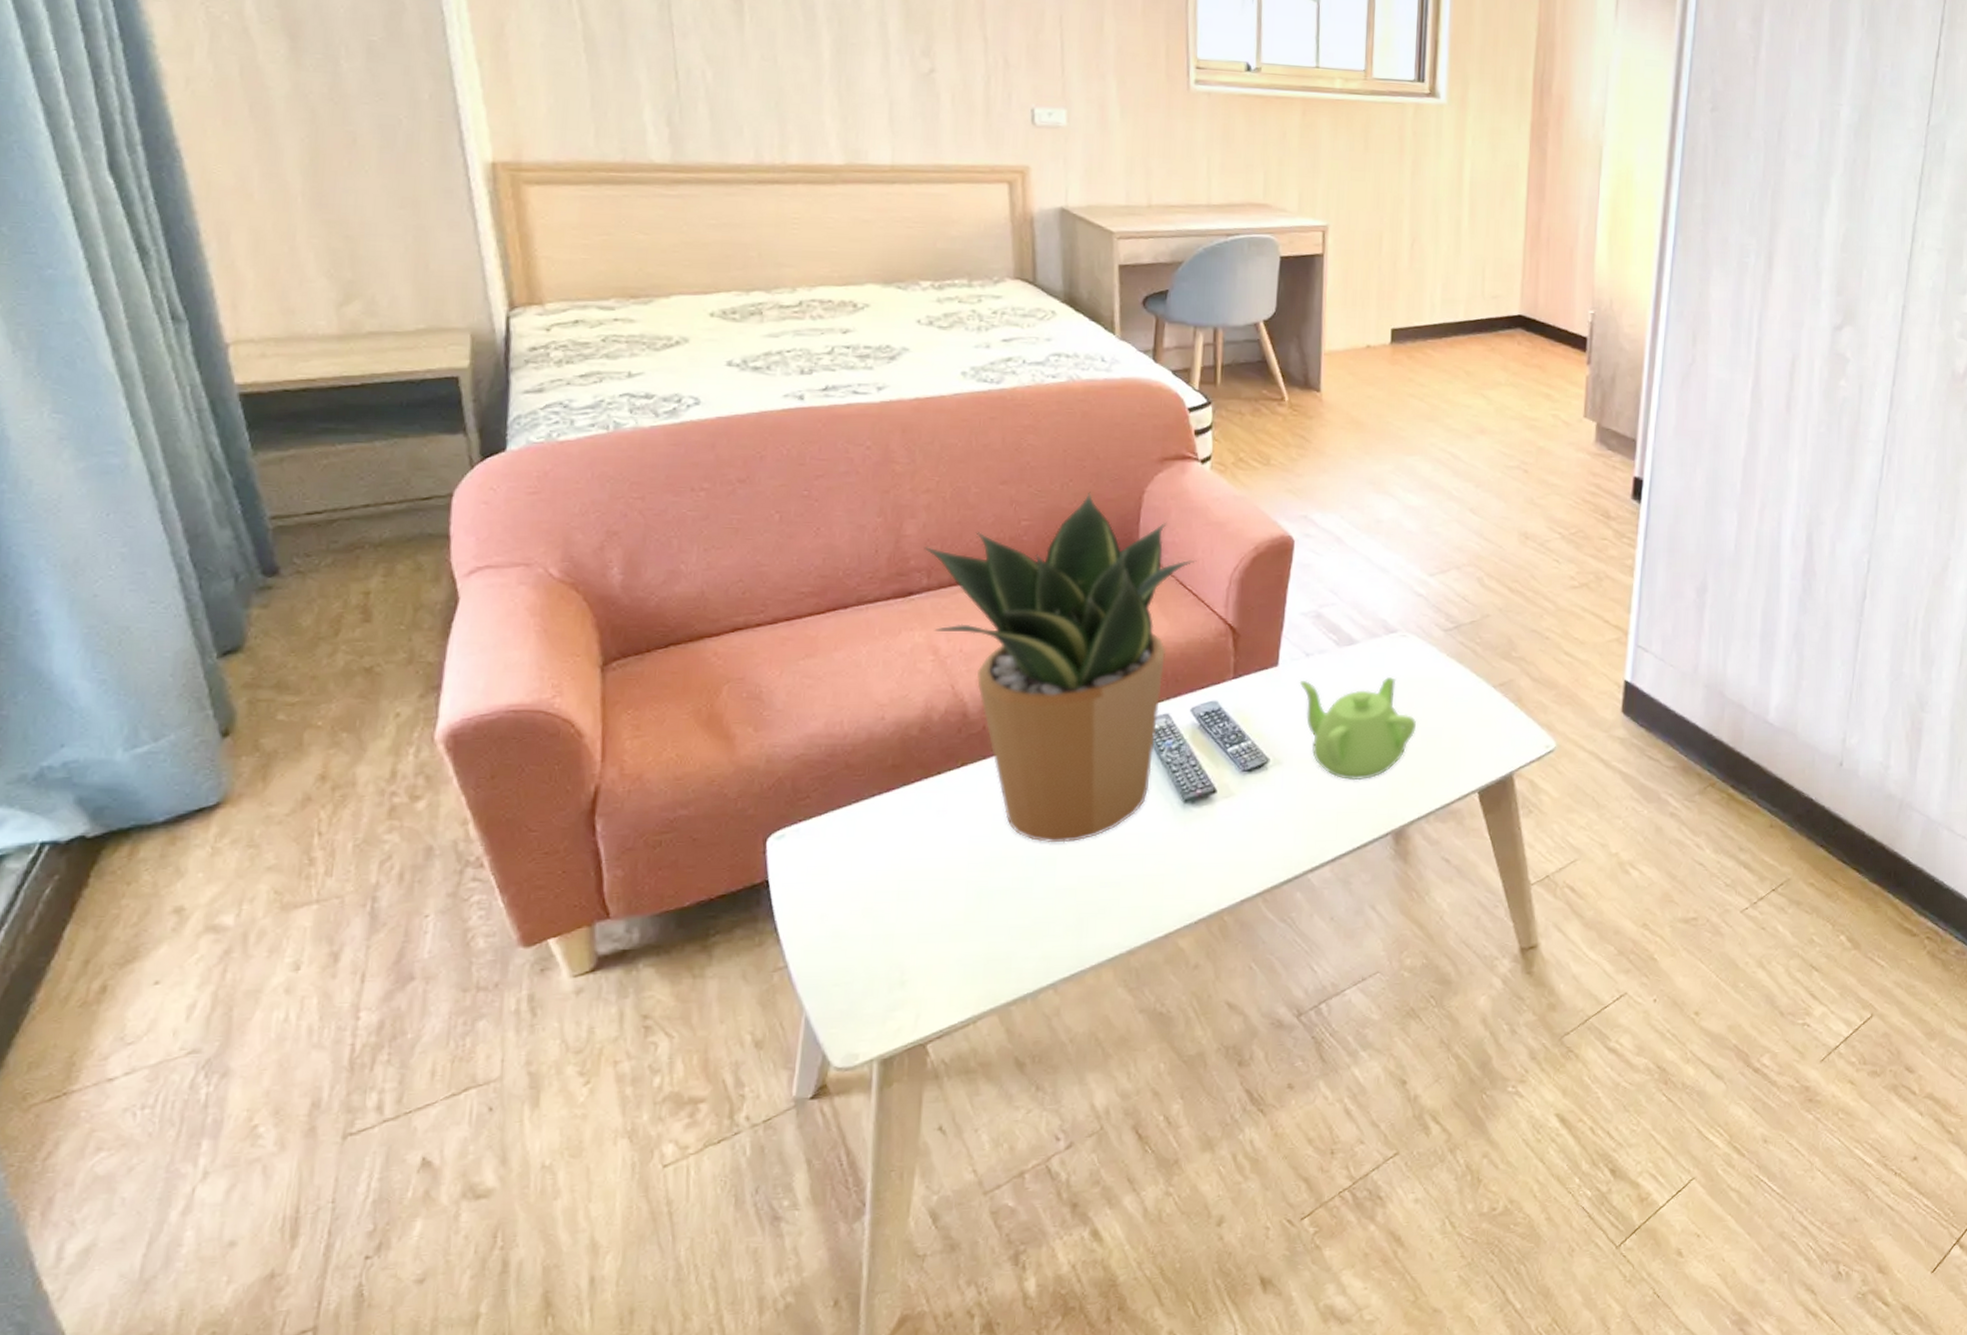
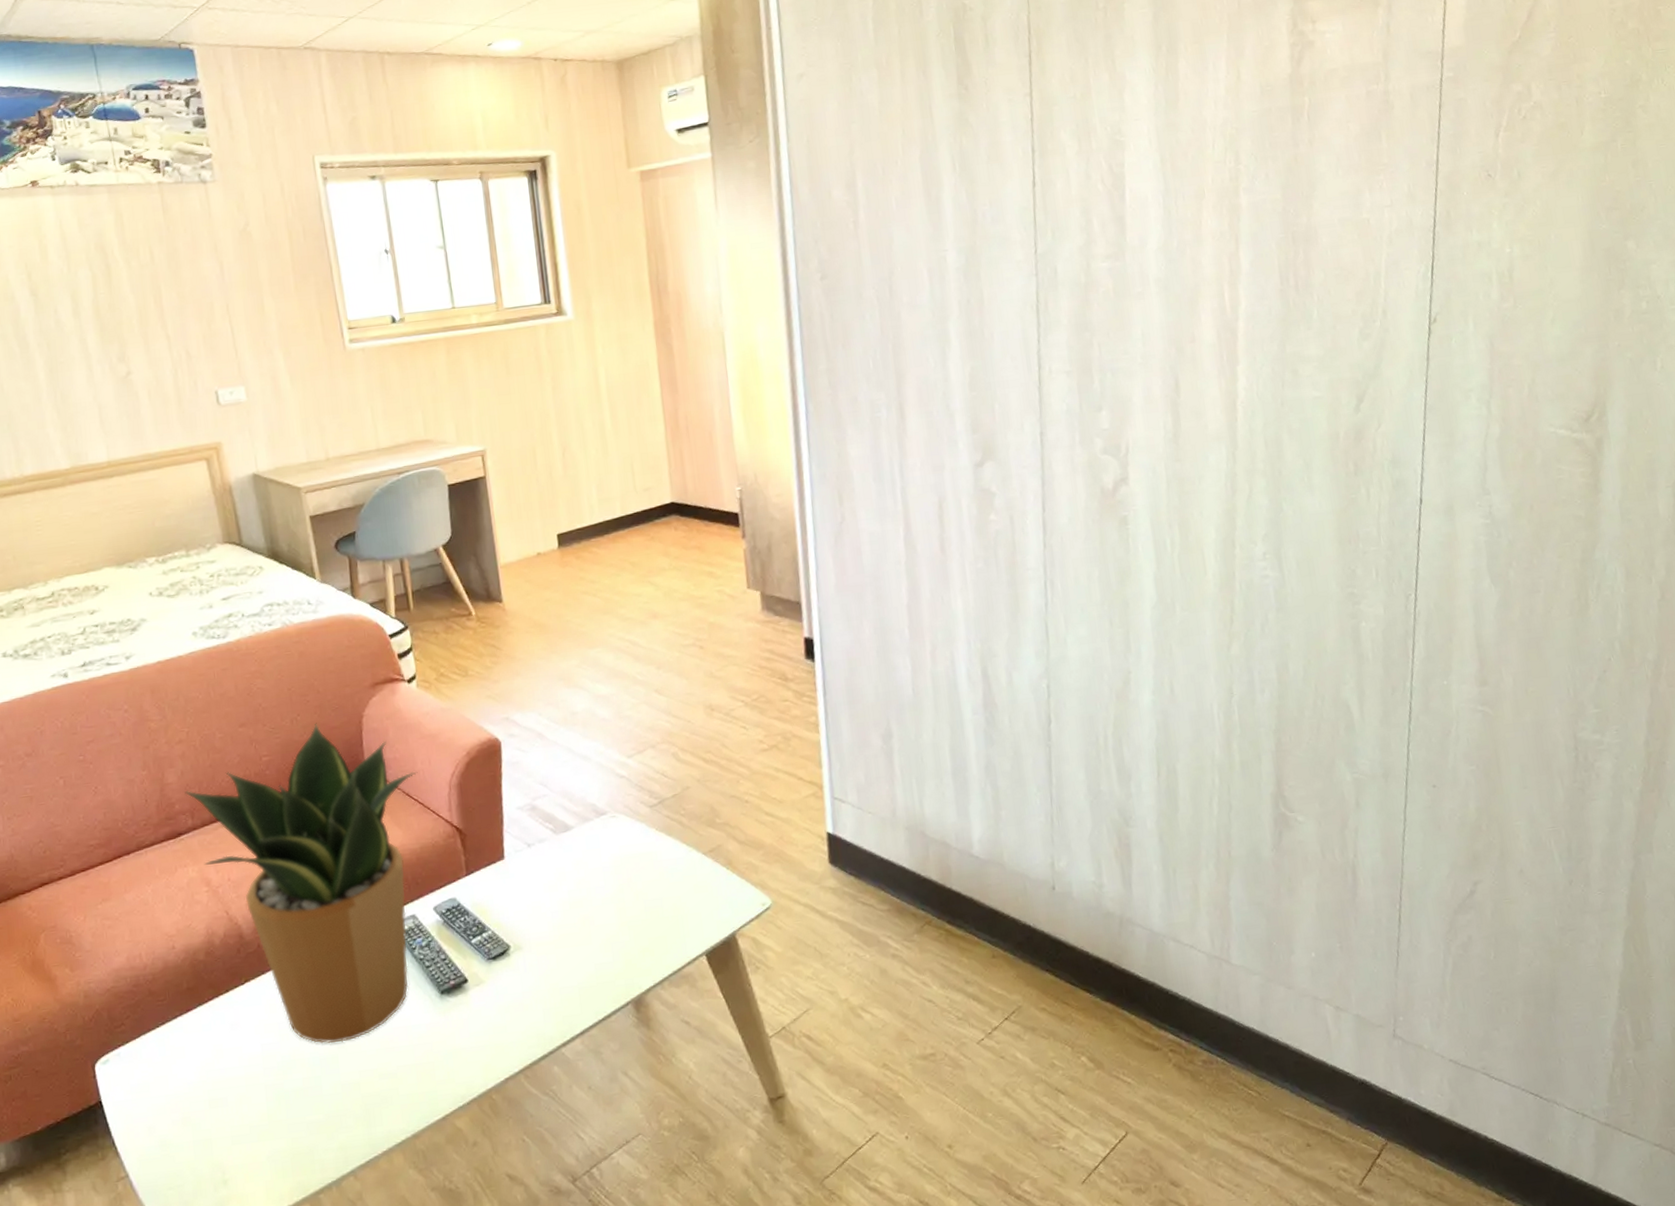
teapot: present [1299,676,1416,781] -> none [526,855,638,957]

